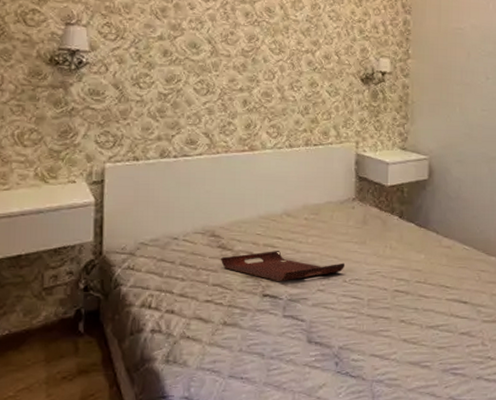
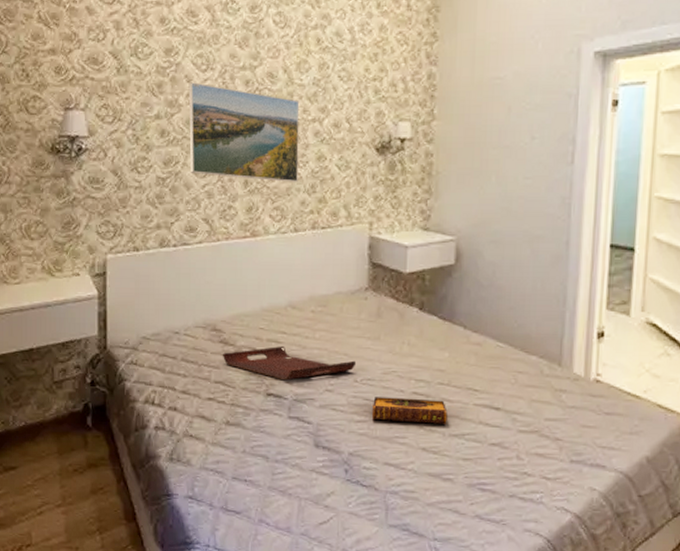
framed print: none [191,10,295,104] -> present [188,82,300,182]
hardback book: none [360,295,424,319] -> present [372,397,448,426]

